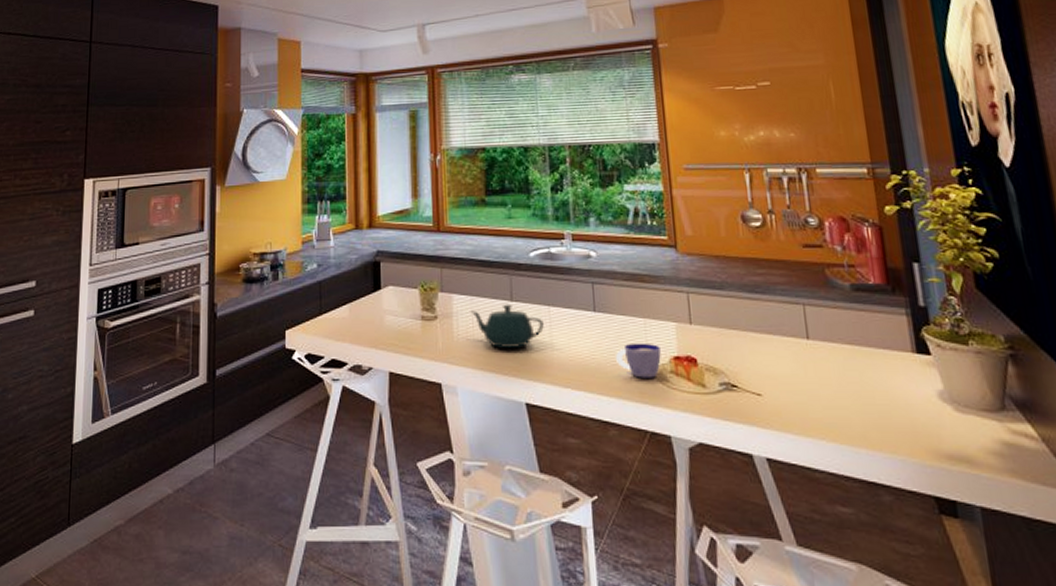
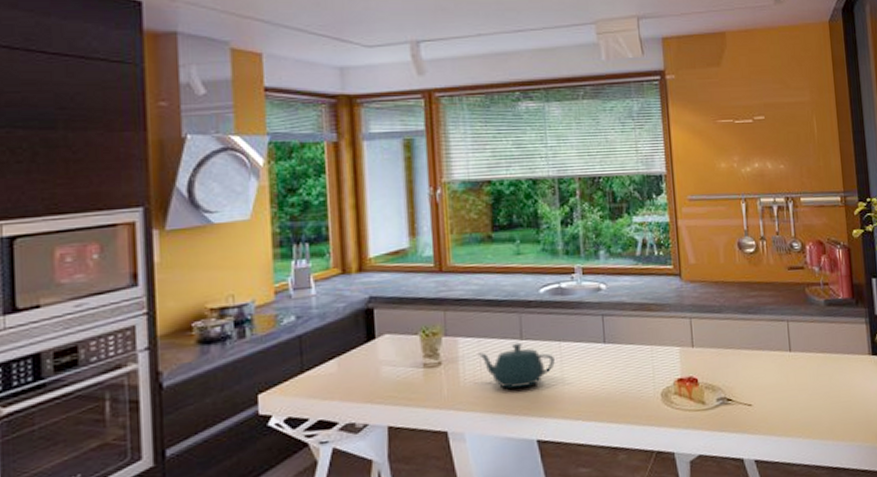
cup: present [616,342,661,378] -> none [625,368,666,403]

